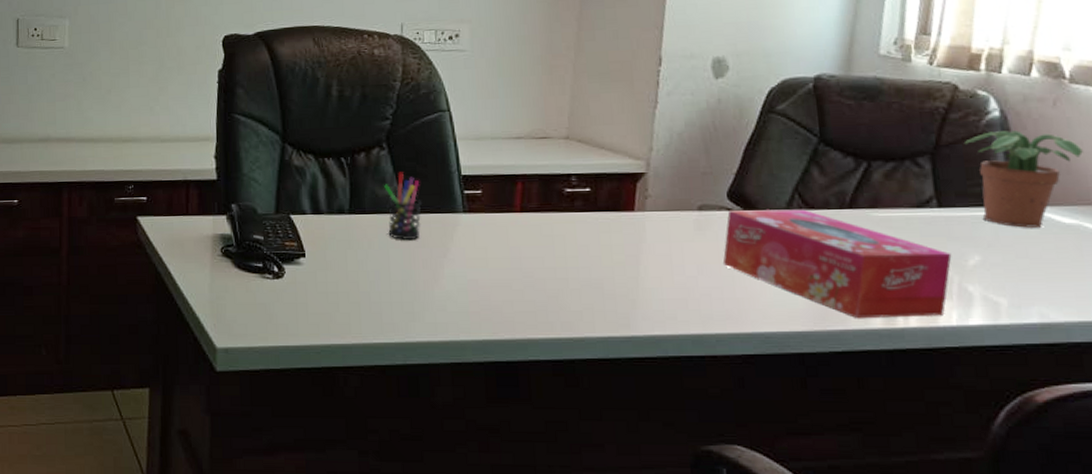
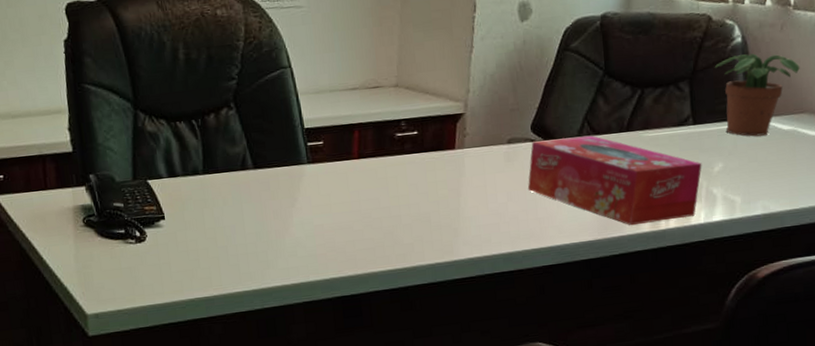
pen holder: present [384,172,422,240] -> none [234,129,270,194]

